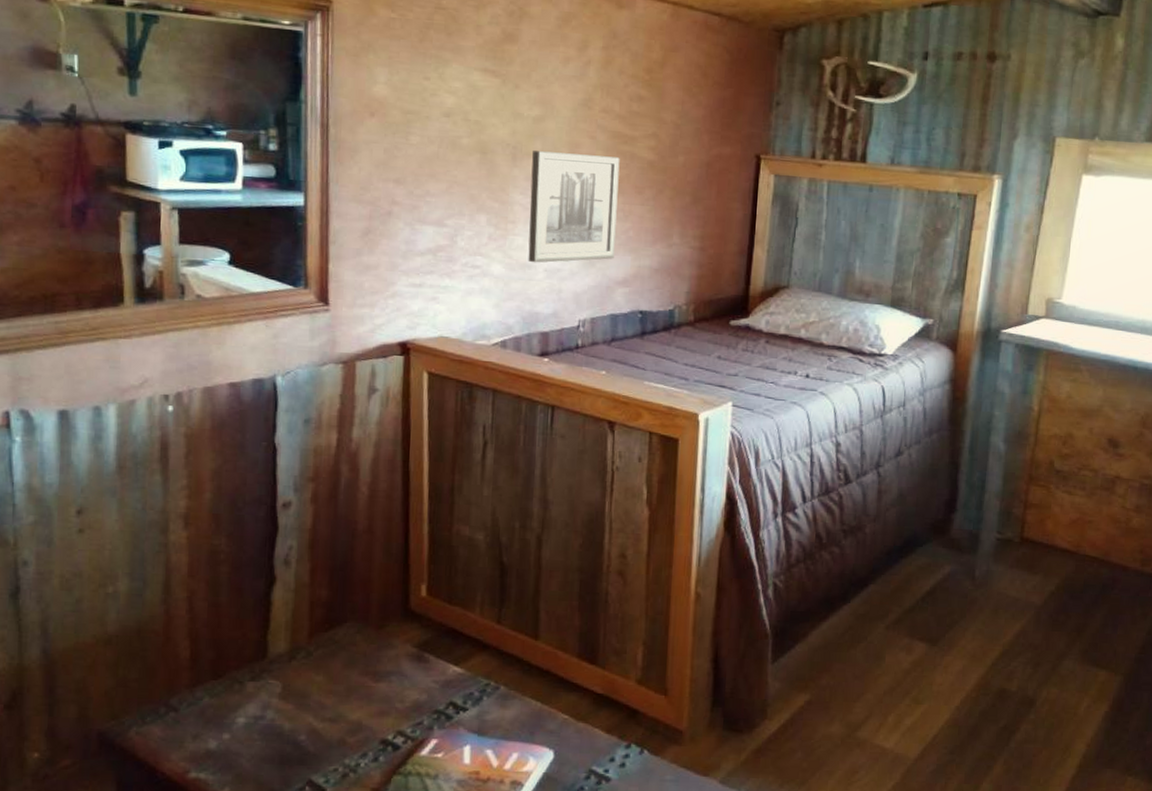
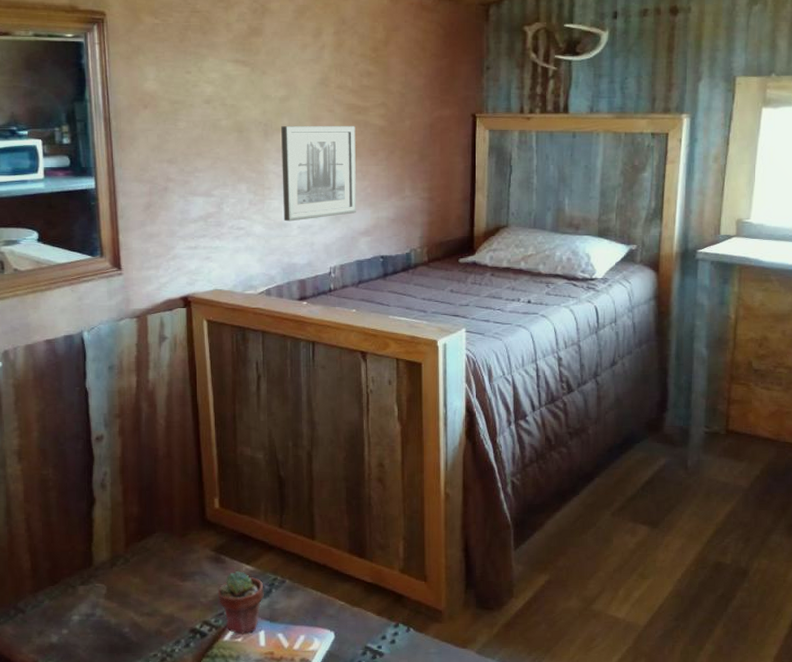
potted succulent: none [417,673,474,748] -> present [217,571,264,634]

